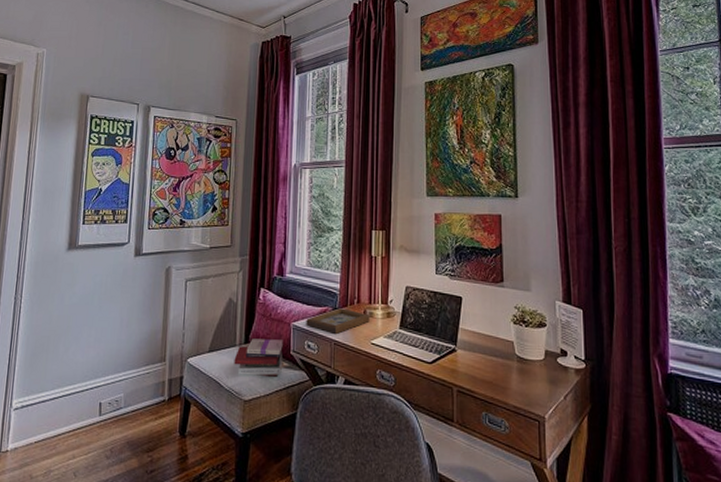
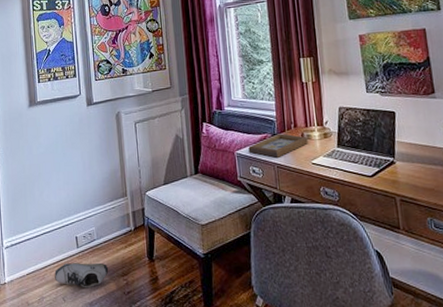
shoe: none [68,432,133,464] -> present [54,262,109,288]
books: present [234,338,283,377] -> none [187,168,233,203]

